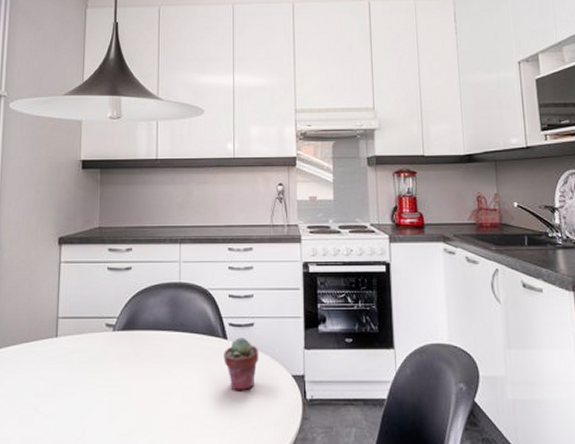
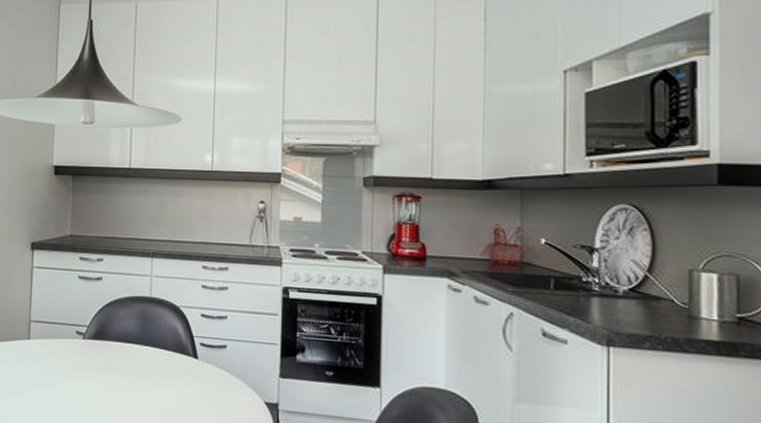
potted succulent: present [224,337,259,391] -> none [193,358,231,412]

